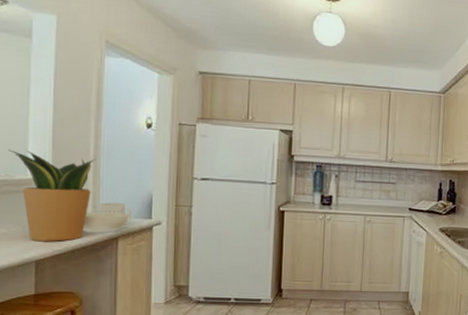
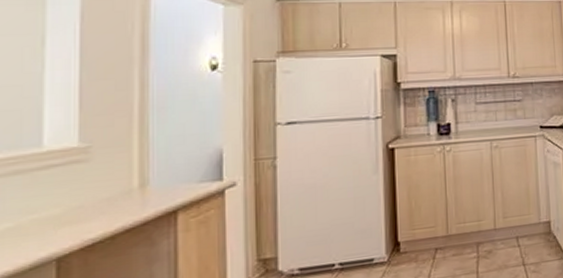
potted plant: present [8,149,95,241] -> none [13,115,142,232]
bowl: present [82,212,129,234] -> none [125,177,191,211]
mug: present [98,202,132,223] -> none [147,166,195,190]

